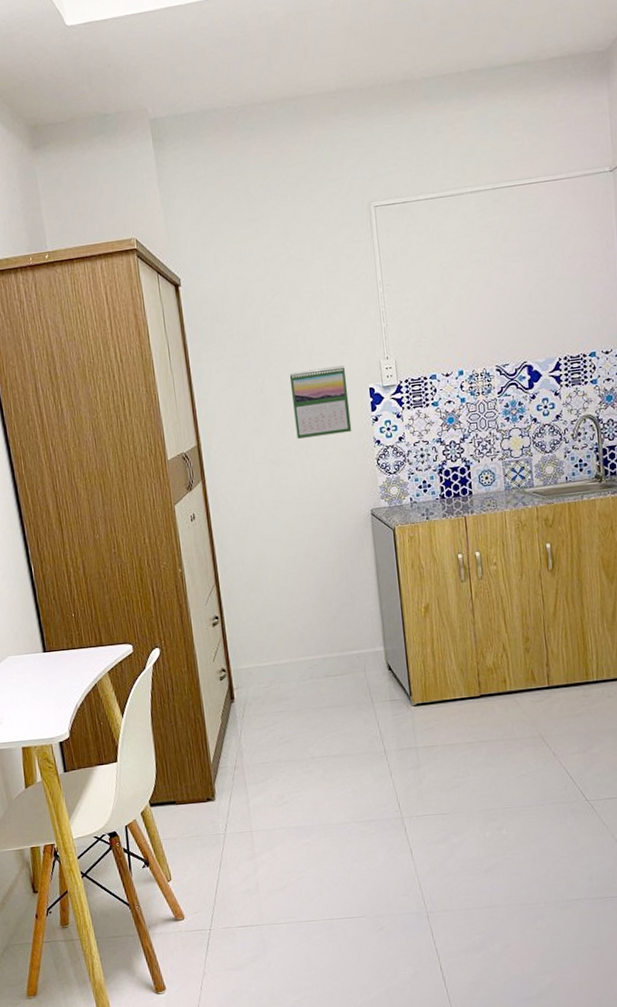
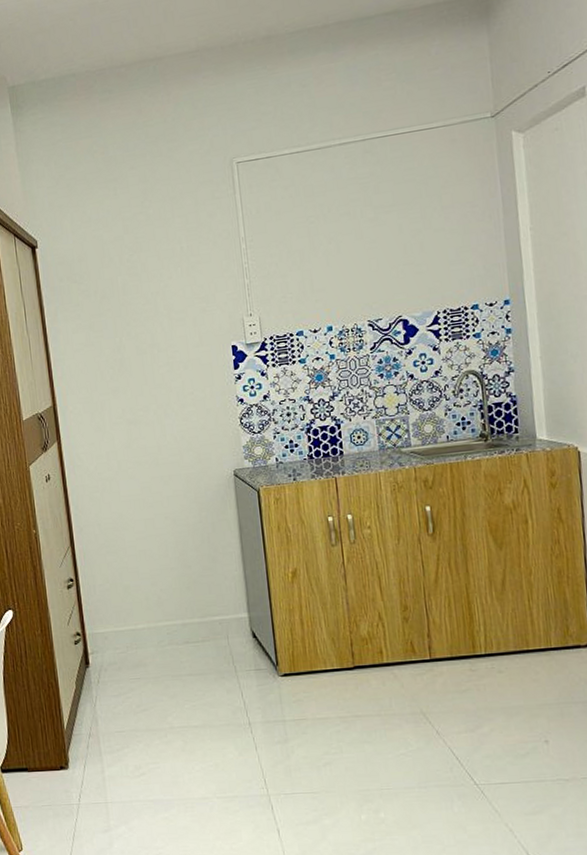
calendar: present [289,365,352,439] -> none [148,323,214,398]

